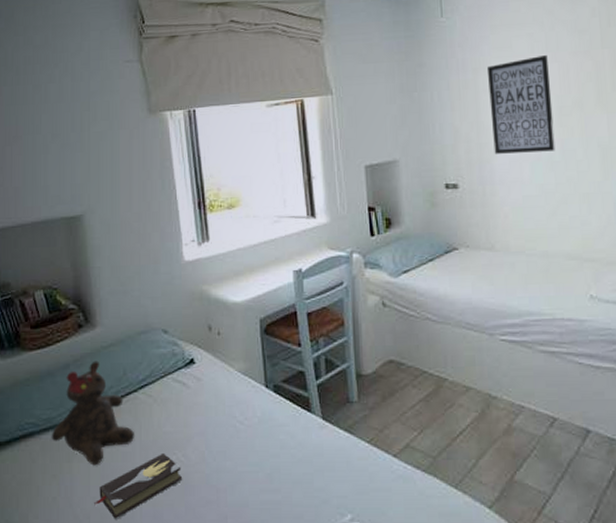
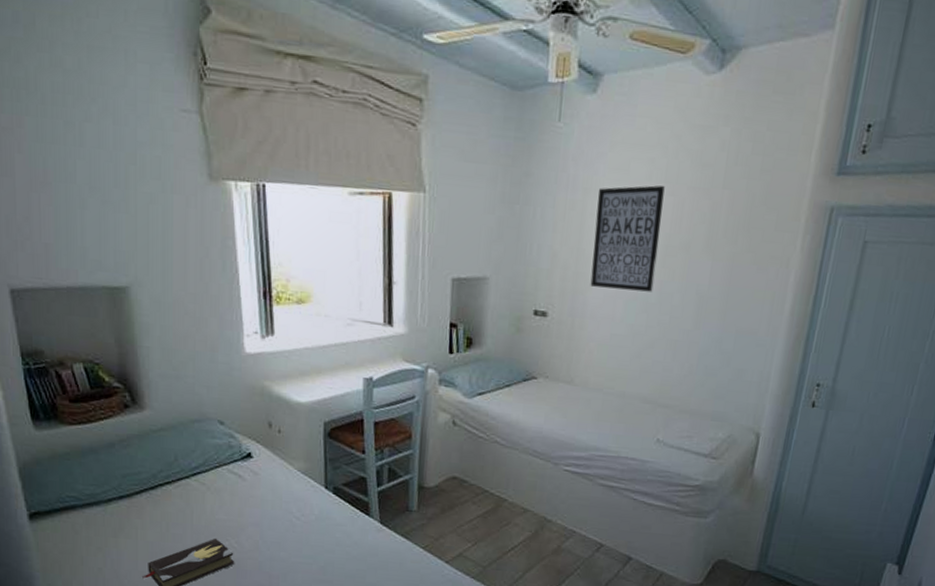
teddy bear: present [51,360,135,466] -> none [95,443,187,543]

